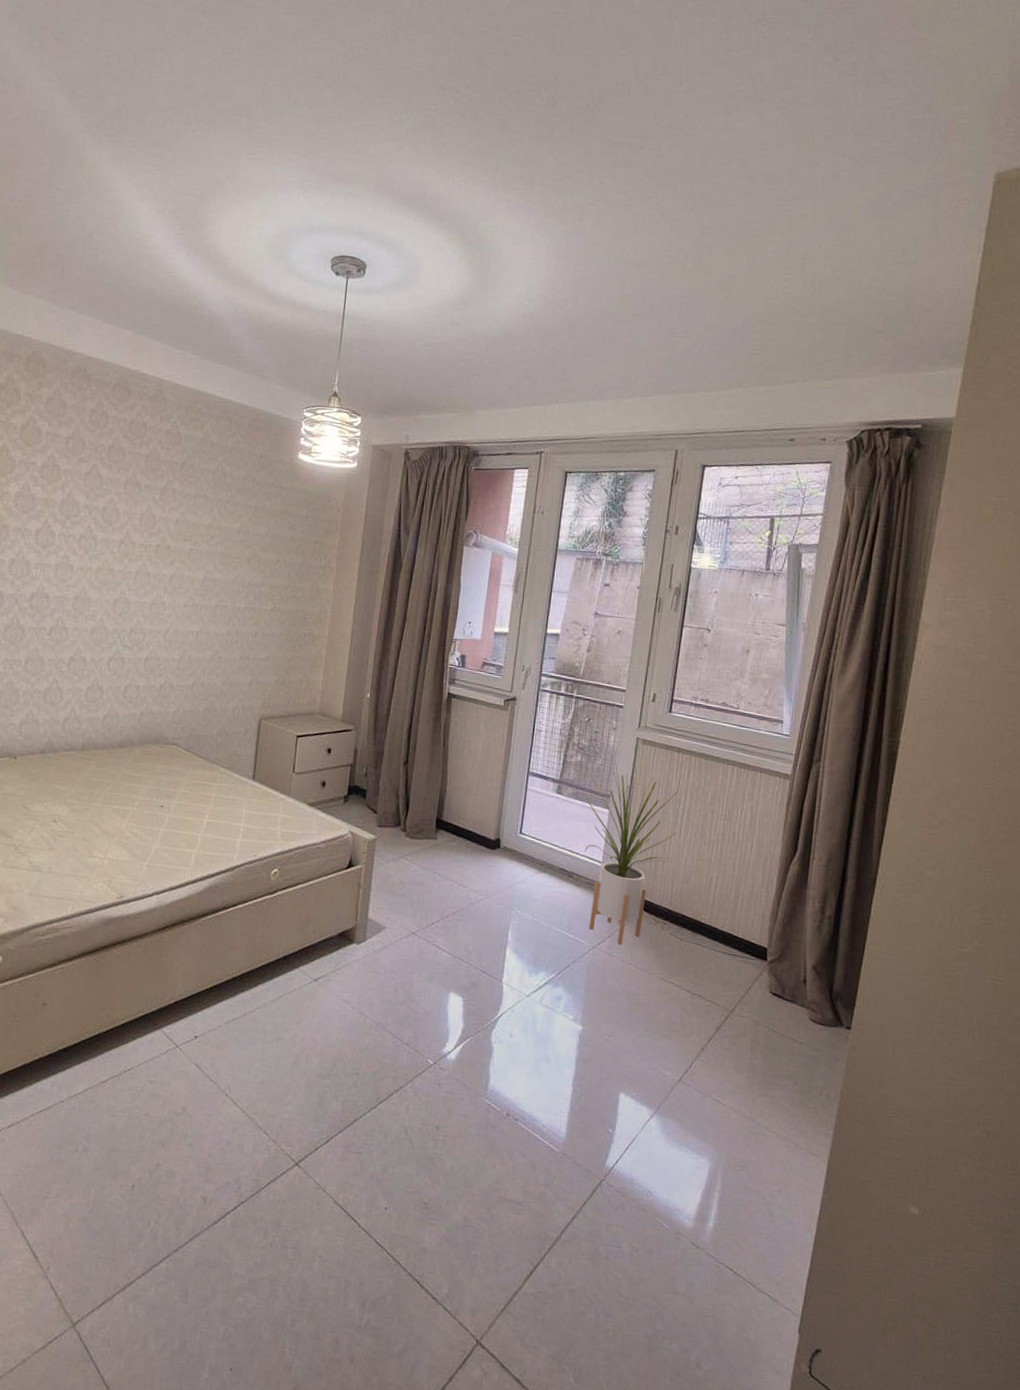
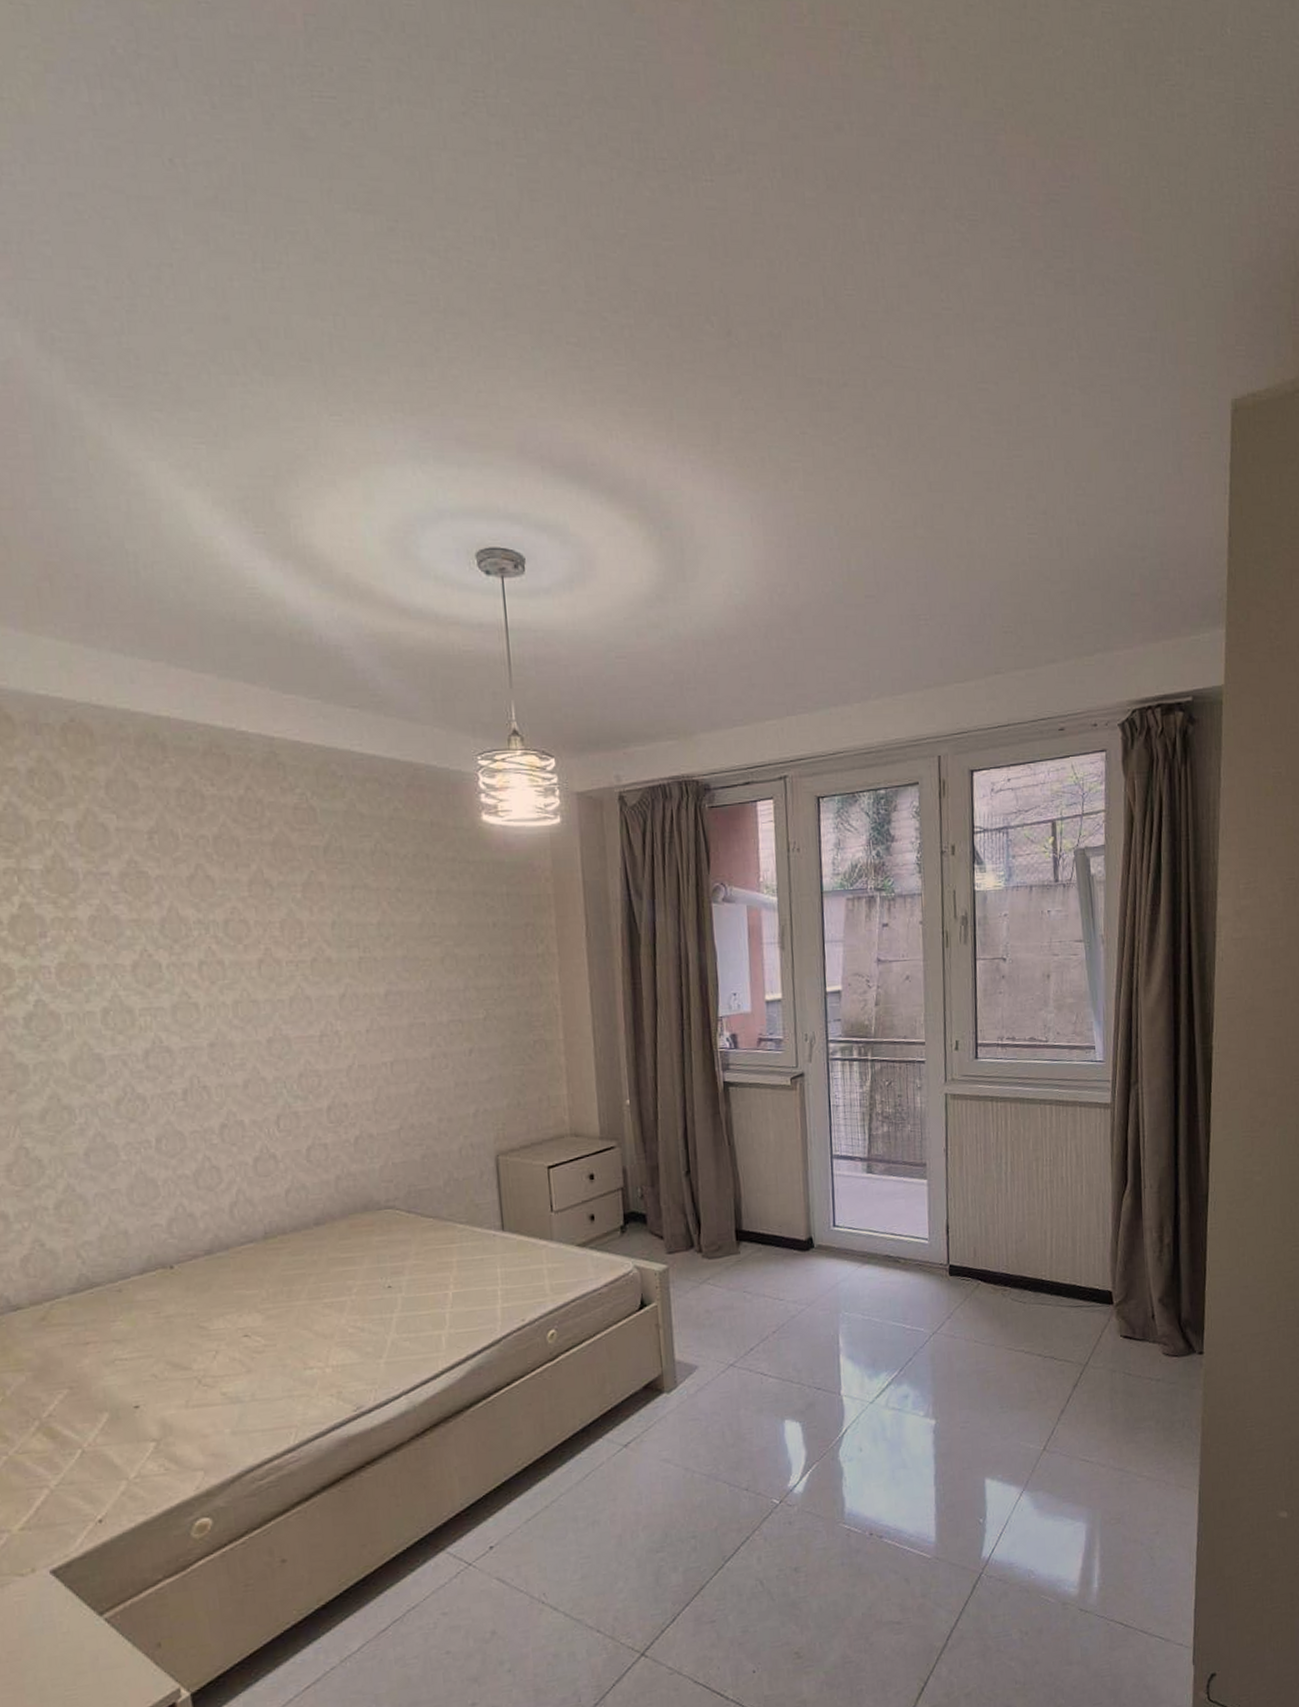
house plant: present [585,763,679,945] -> none [899,1125,1003,1324]

